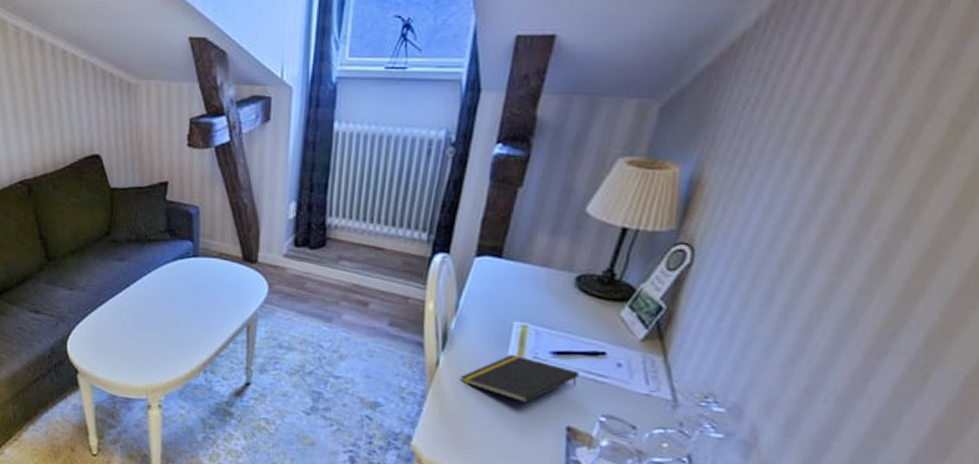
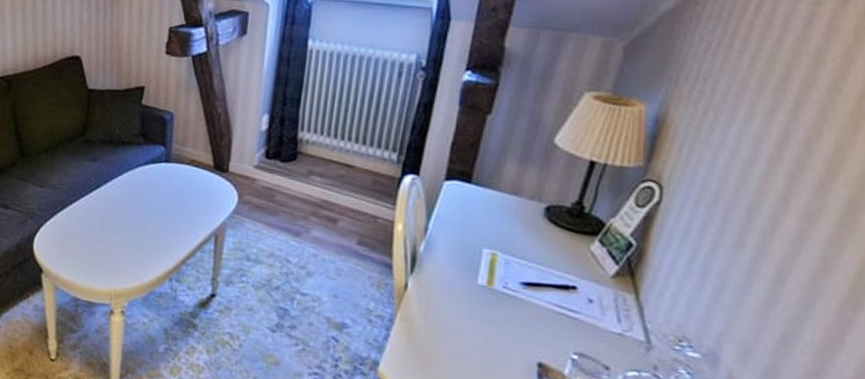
notepad: present [460,354,579,403] -> none [429,282,550,335]

